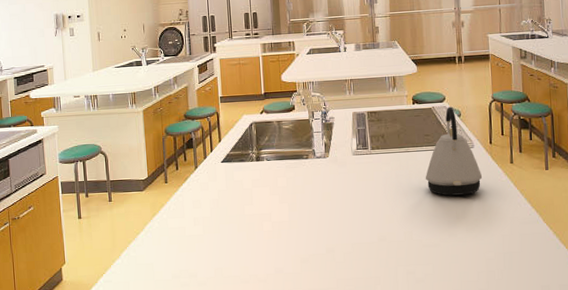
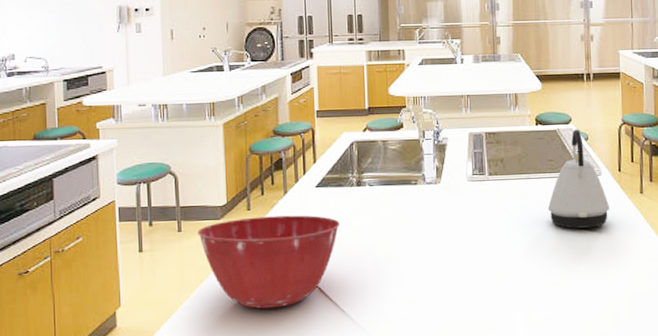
mixing bowl: none [125,186,243,266] -> present [198,215,340,309]

